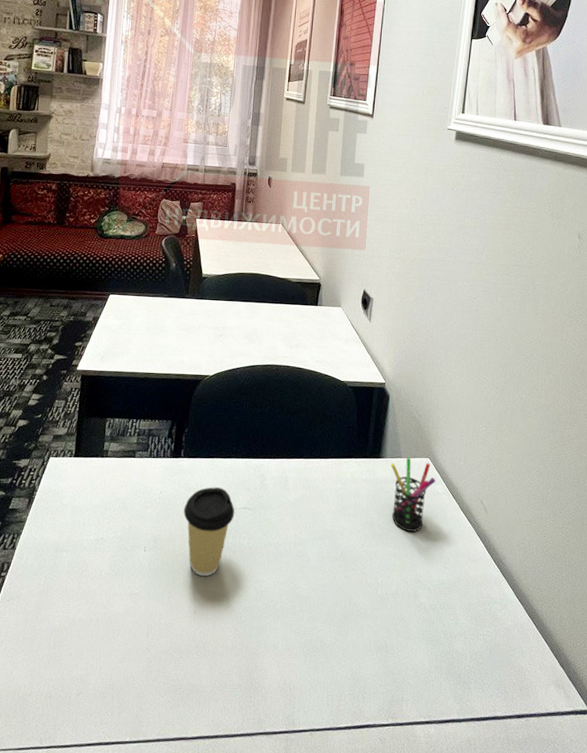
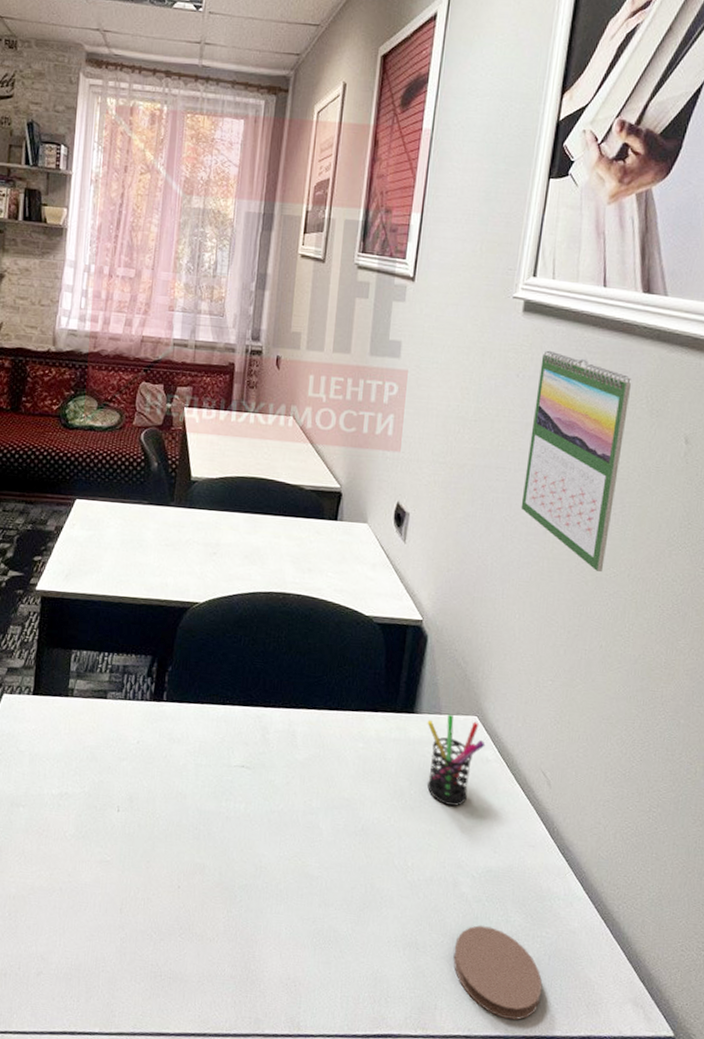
coffee cup: present [183,487,235,577] -> none [166,738,230,846]
coaster: none [415,629,486,706] -> present [453,925,543,1021]
calendar: none [458,169,538,340] -> present [521,350,632,573]

